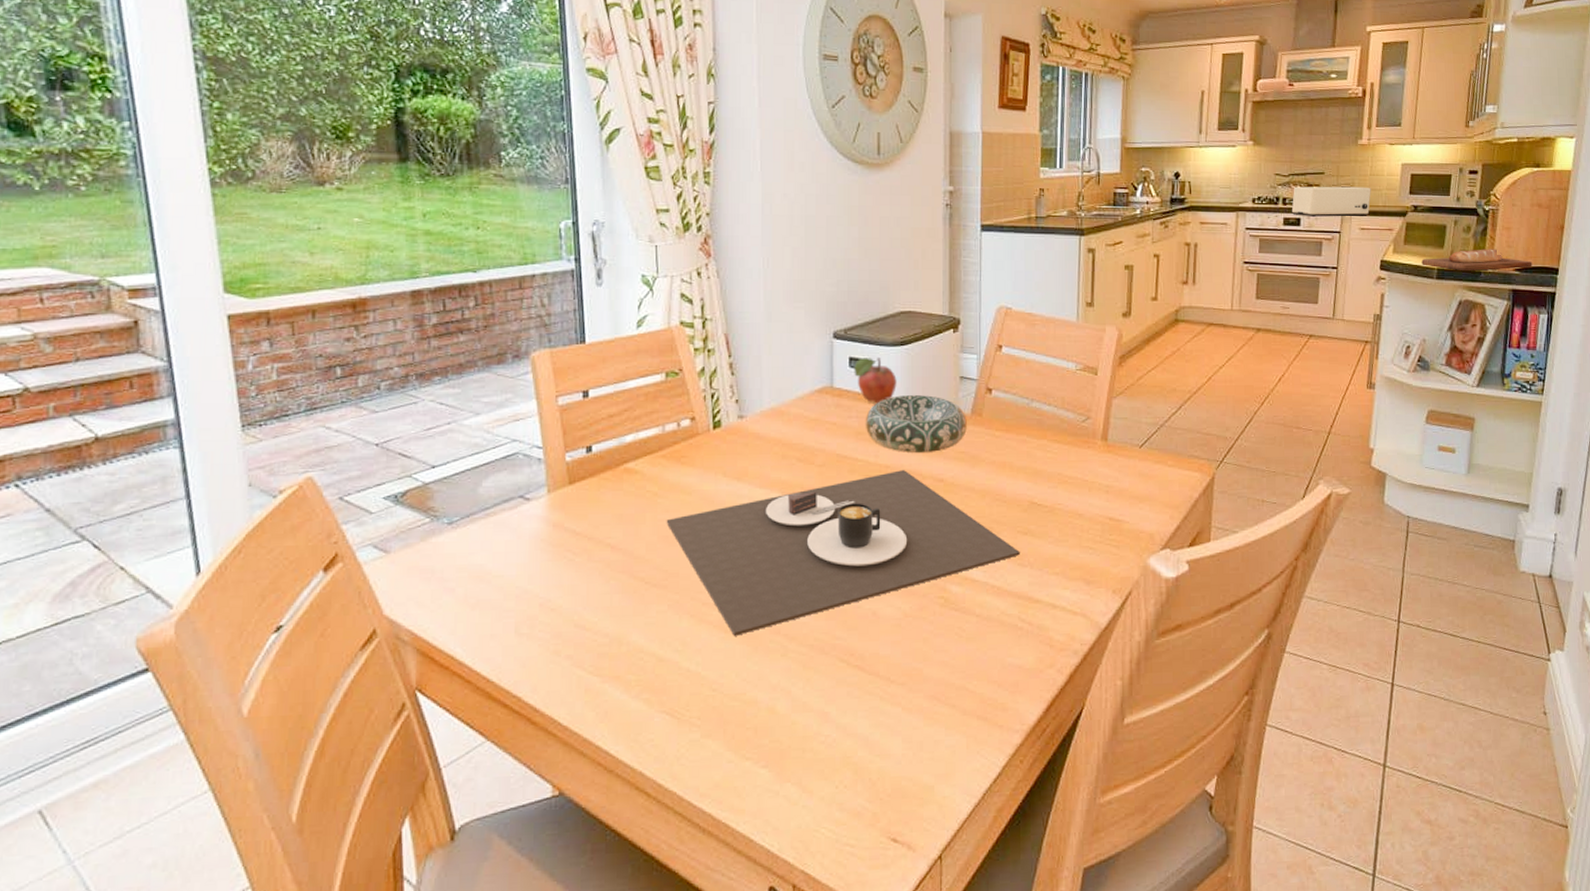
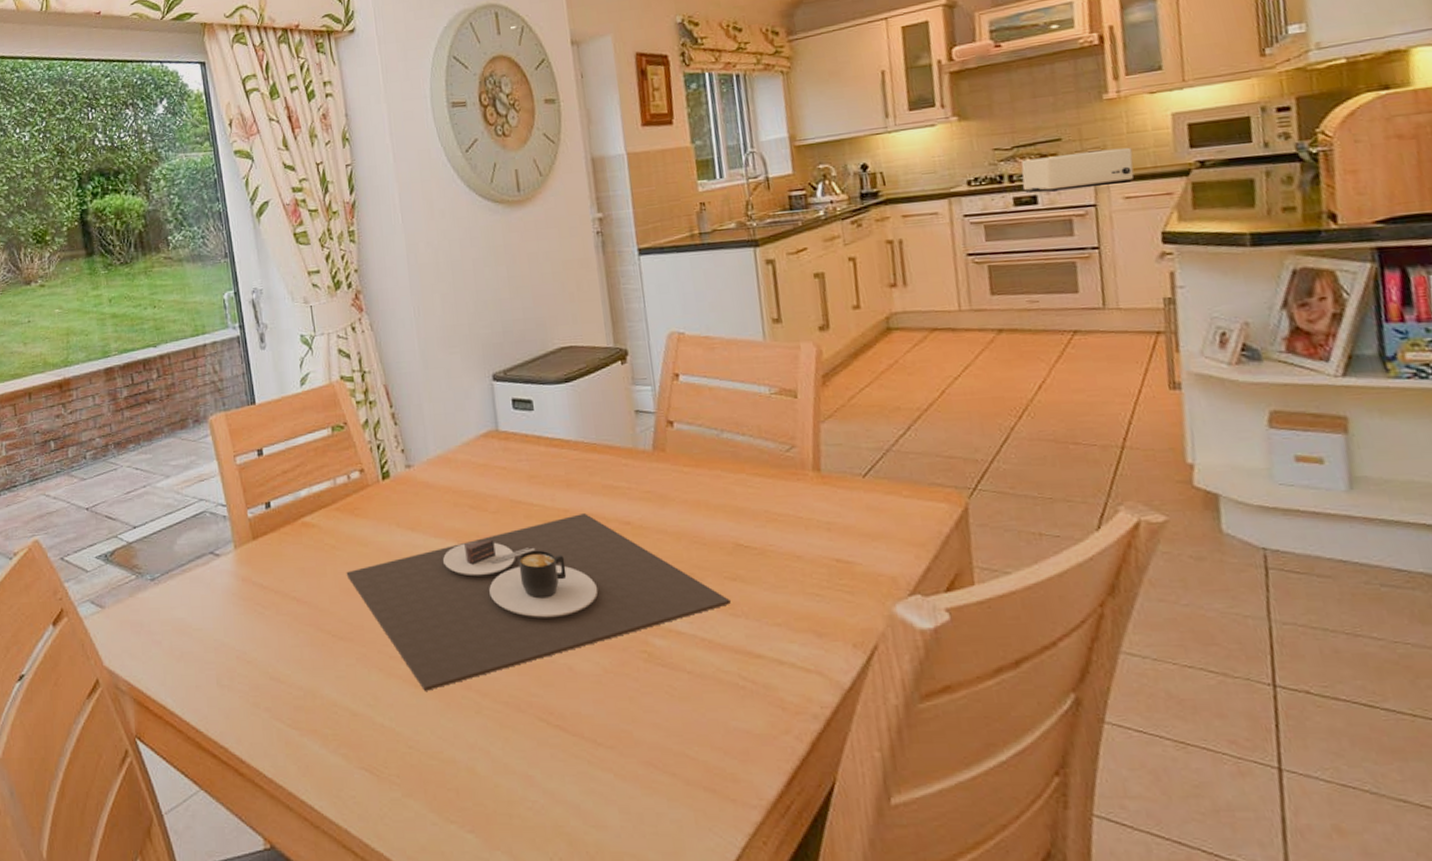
fruit: present [854,358,897,404] -> none [518,397,566,445]
decorative bowl: present [865,395,968,454] -> none [536,432,651,495]
bread loaf: present [1421,249,1532,271] -> none [1223,199,1404,233]

